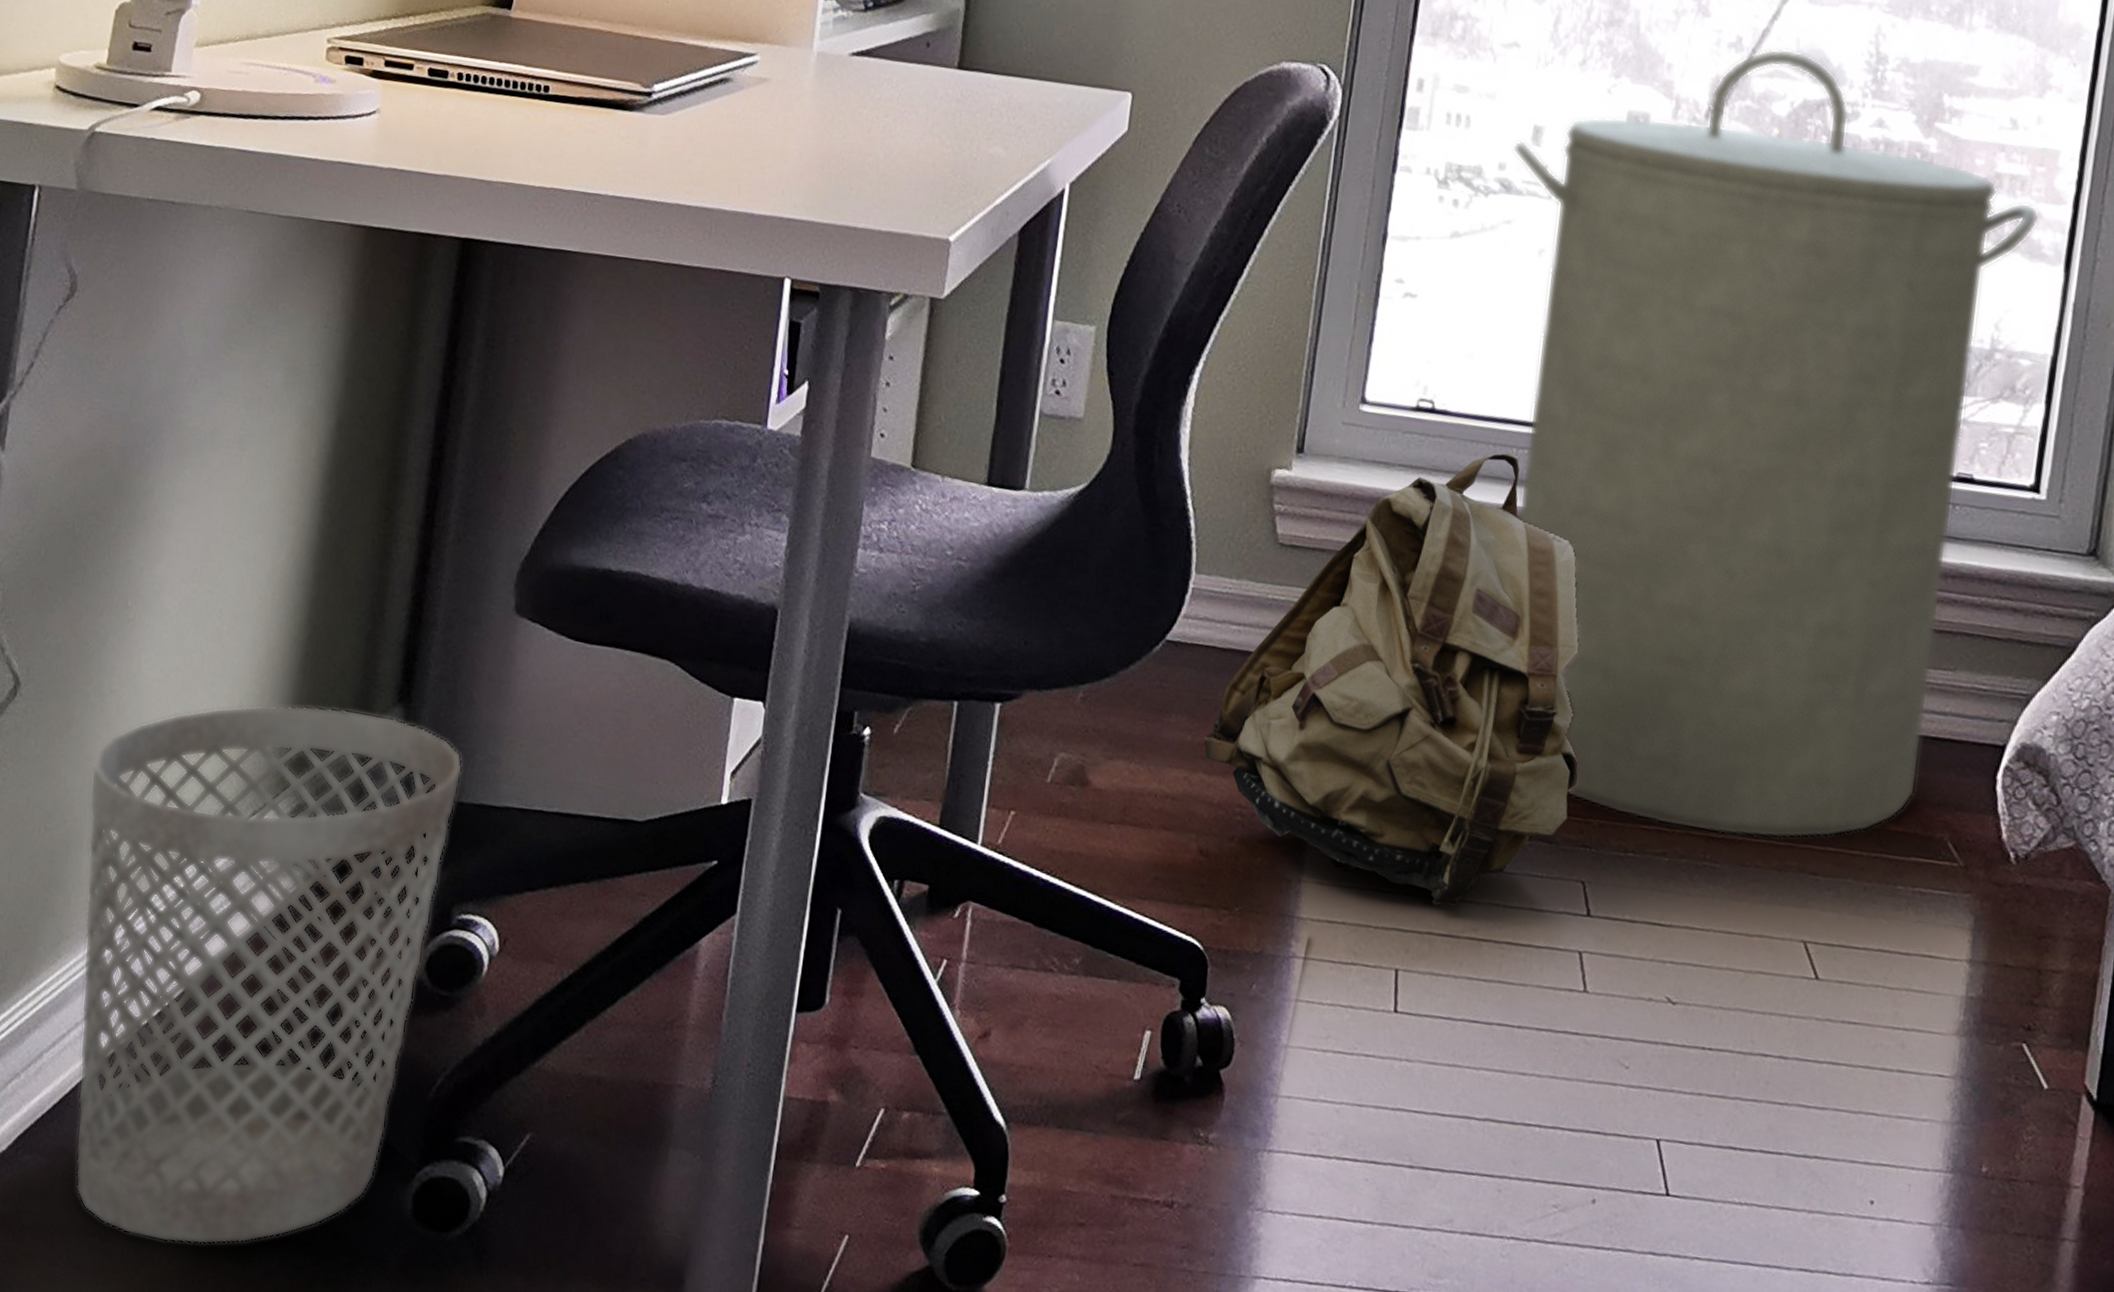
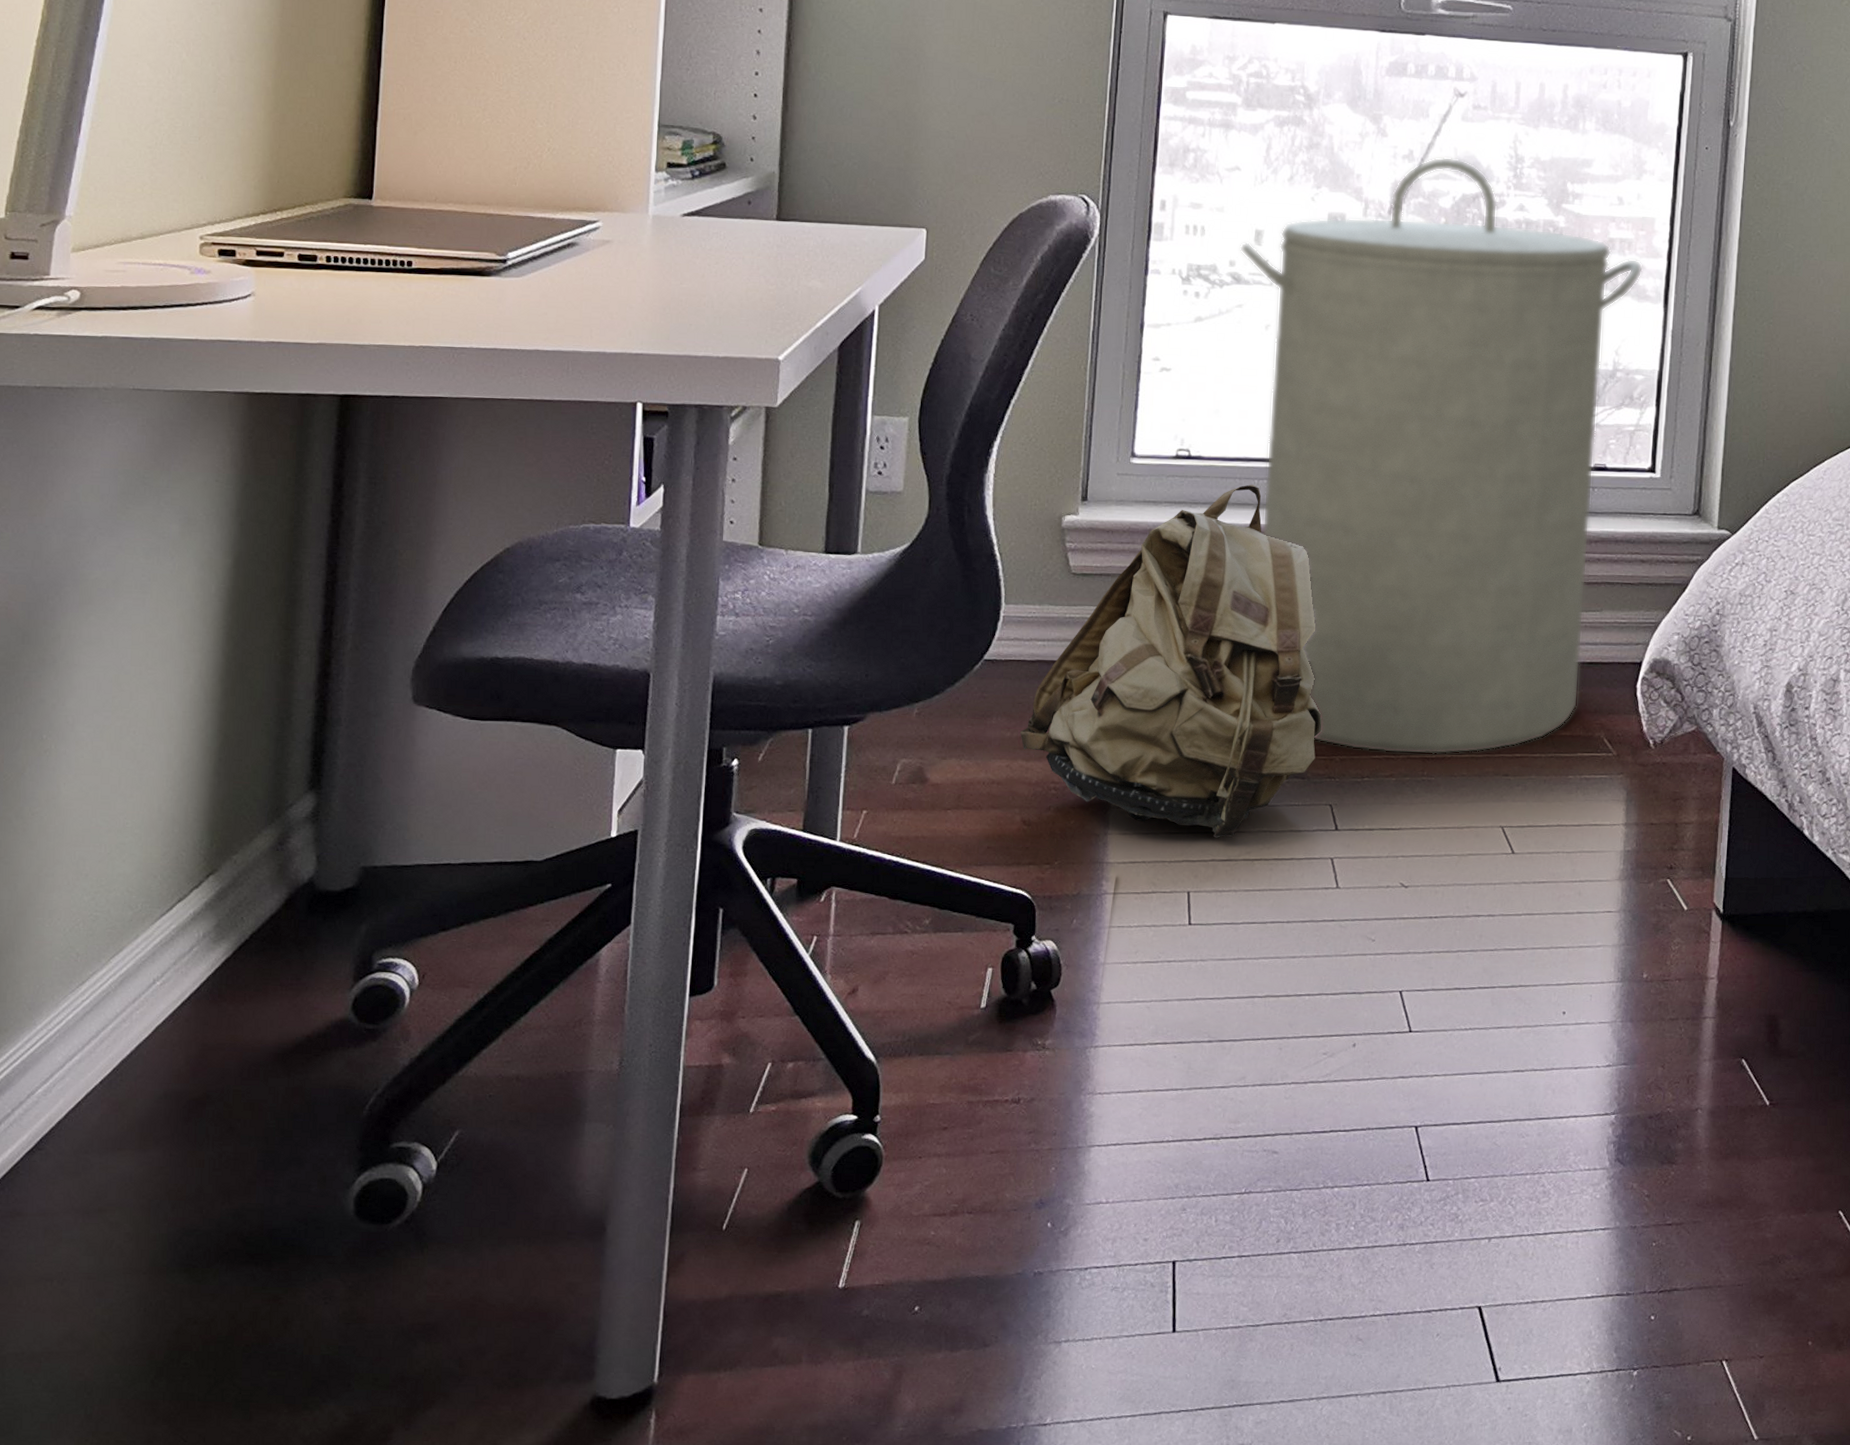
wastebasket: present [75,705,463,1245] -> none [18,801,374,1275]

